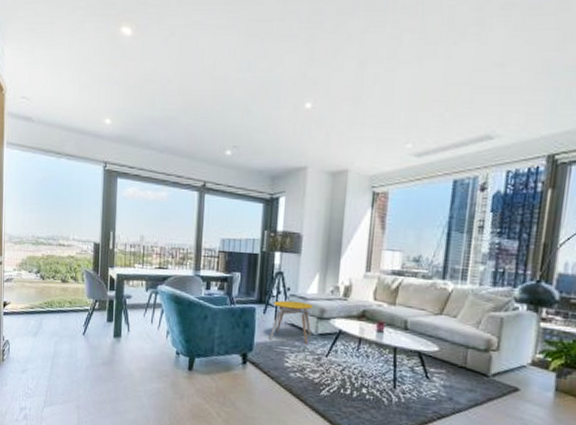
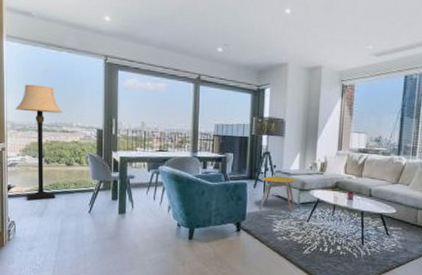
lamp: none [13,194,60,319] -> present [15,84,63,201]

